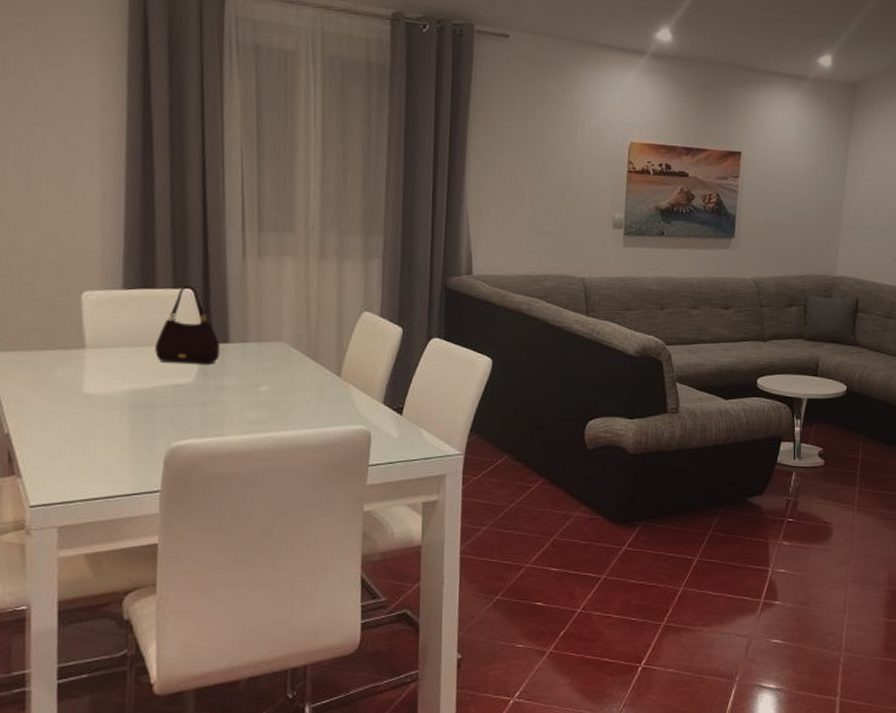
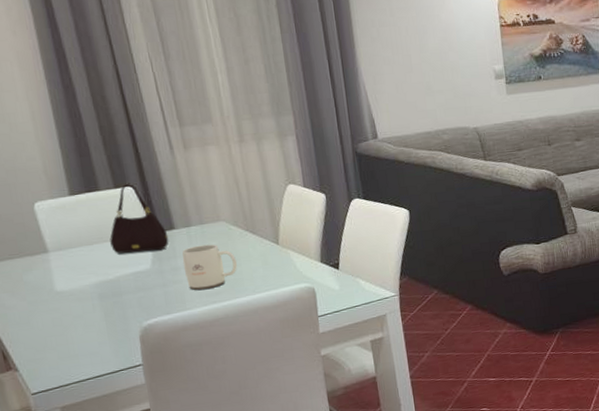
mug: none [229,364,291,416] -> present [182,244,238,290]

